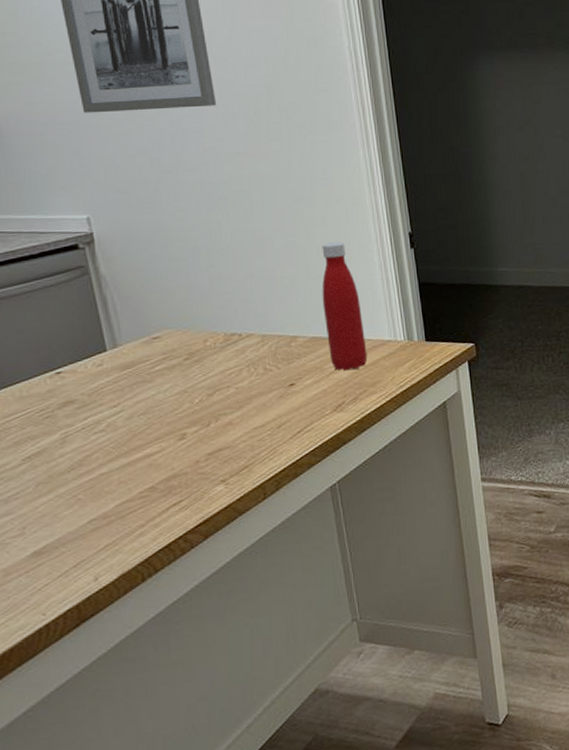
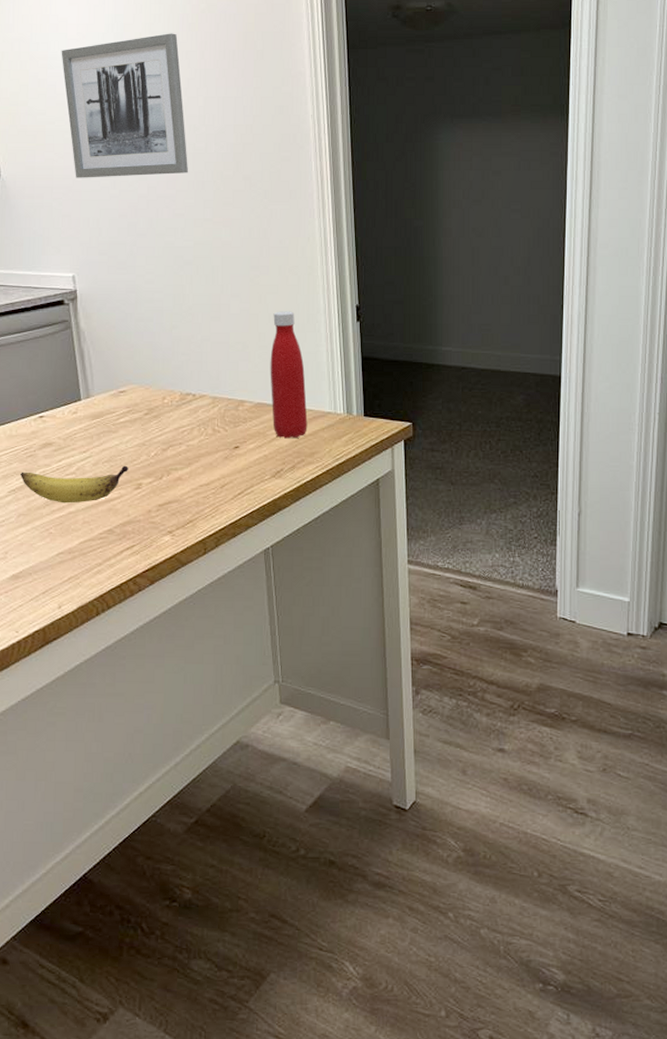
banana: none [36,416,169,465] -> present [20,465,128,504]

